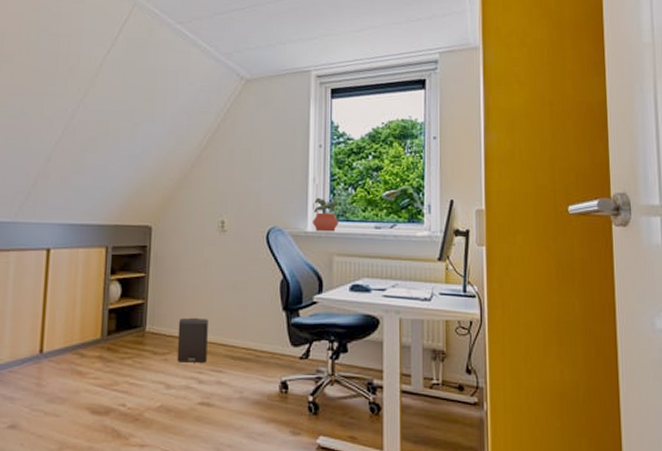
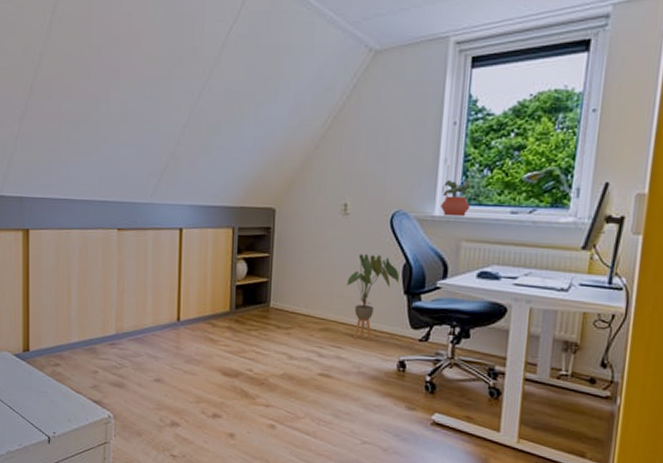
pedal bin: present [177,317,208,363] -> none [299,296,329,339]
house plant: none [226,271,278,362] -> present [347,254,400,341]

